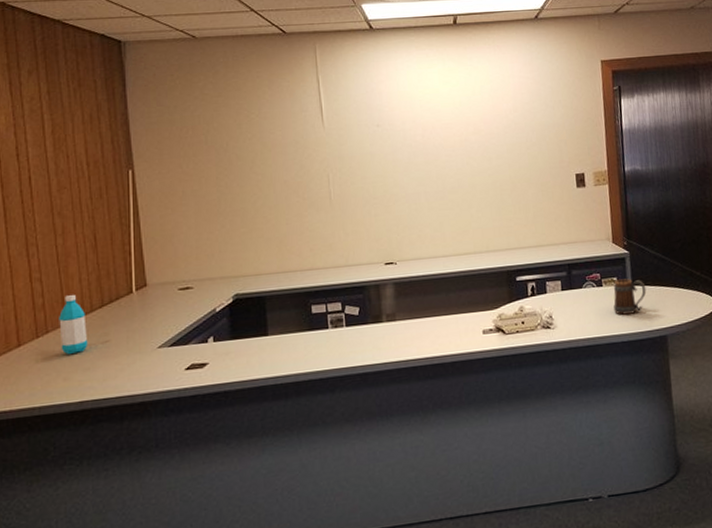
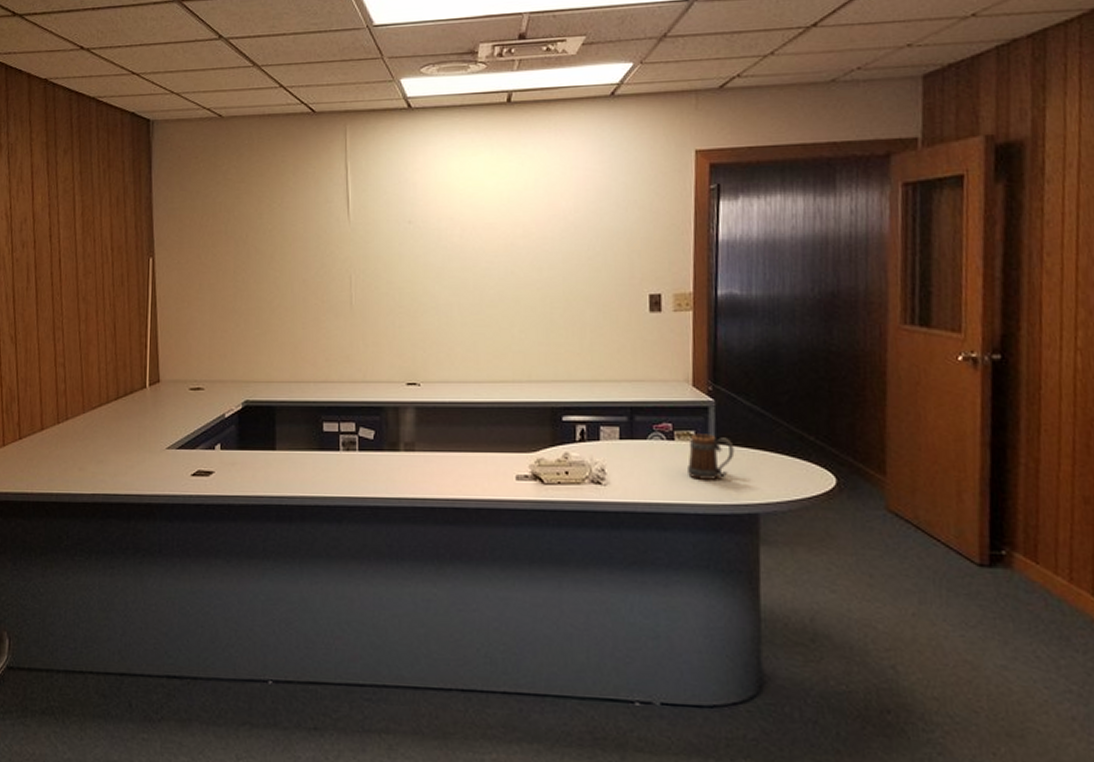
water bottle: present [59,295,88,355] -> none [78,384,103,445]

